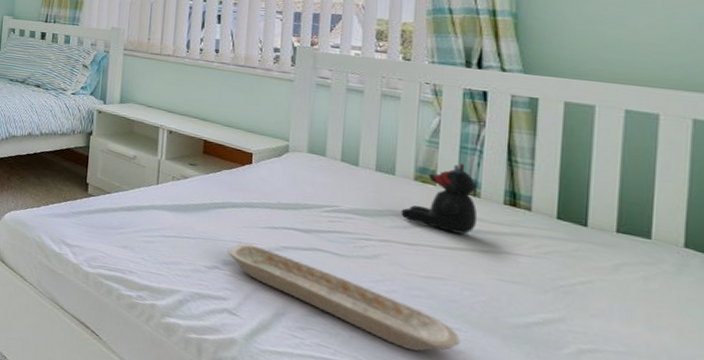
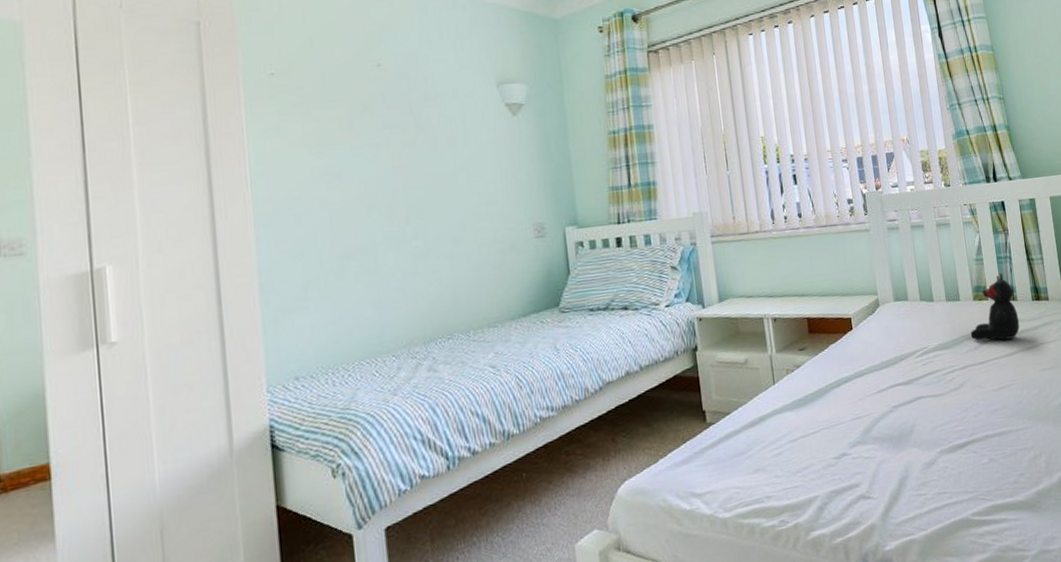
tray: present [227,243,461,351] -> none [850,415,1030,465]

